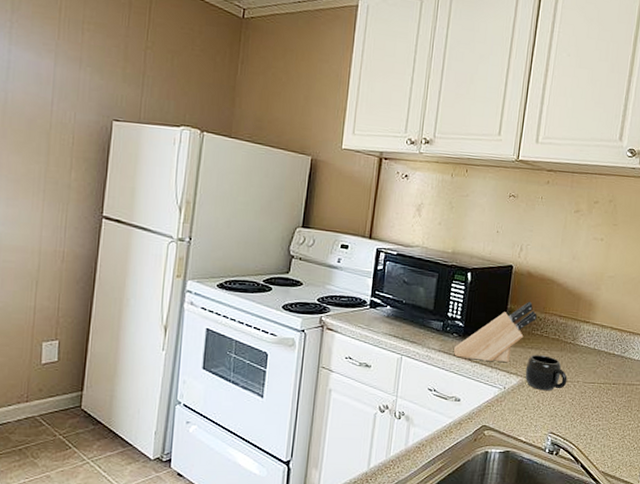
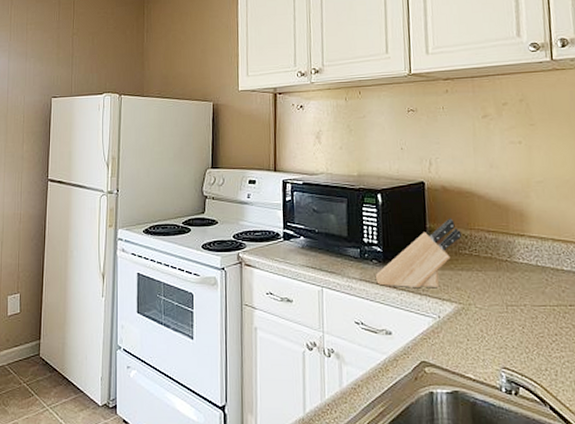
mug: present [525,355,568,391] -> none [459,277,512,318]

